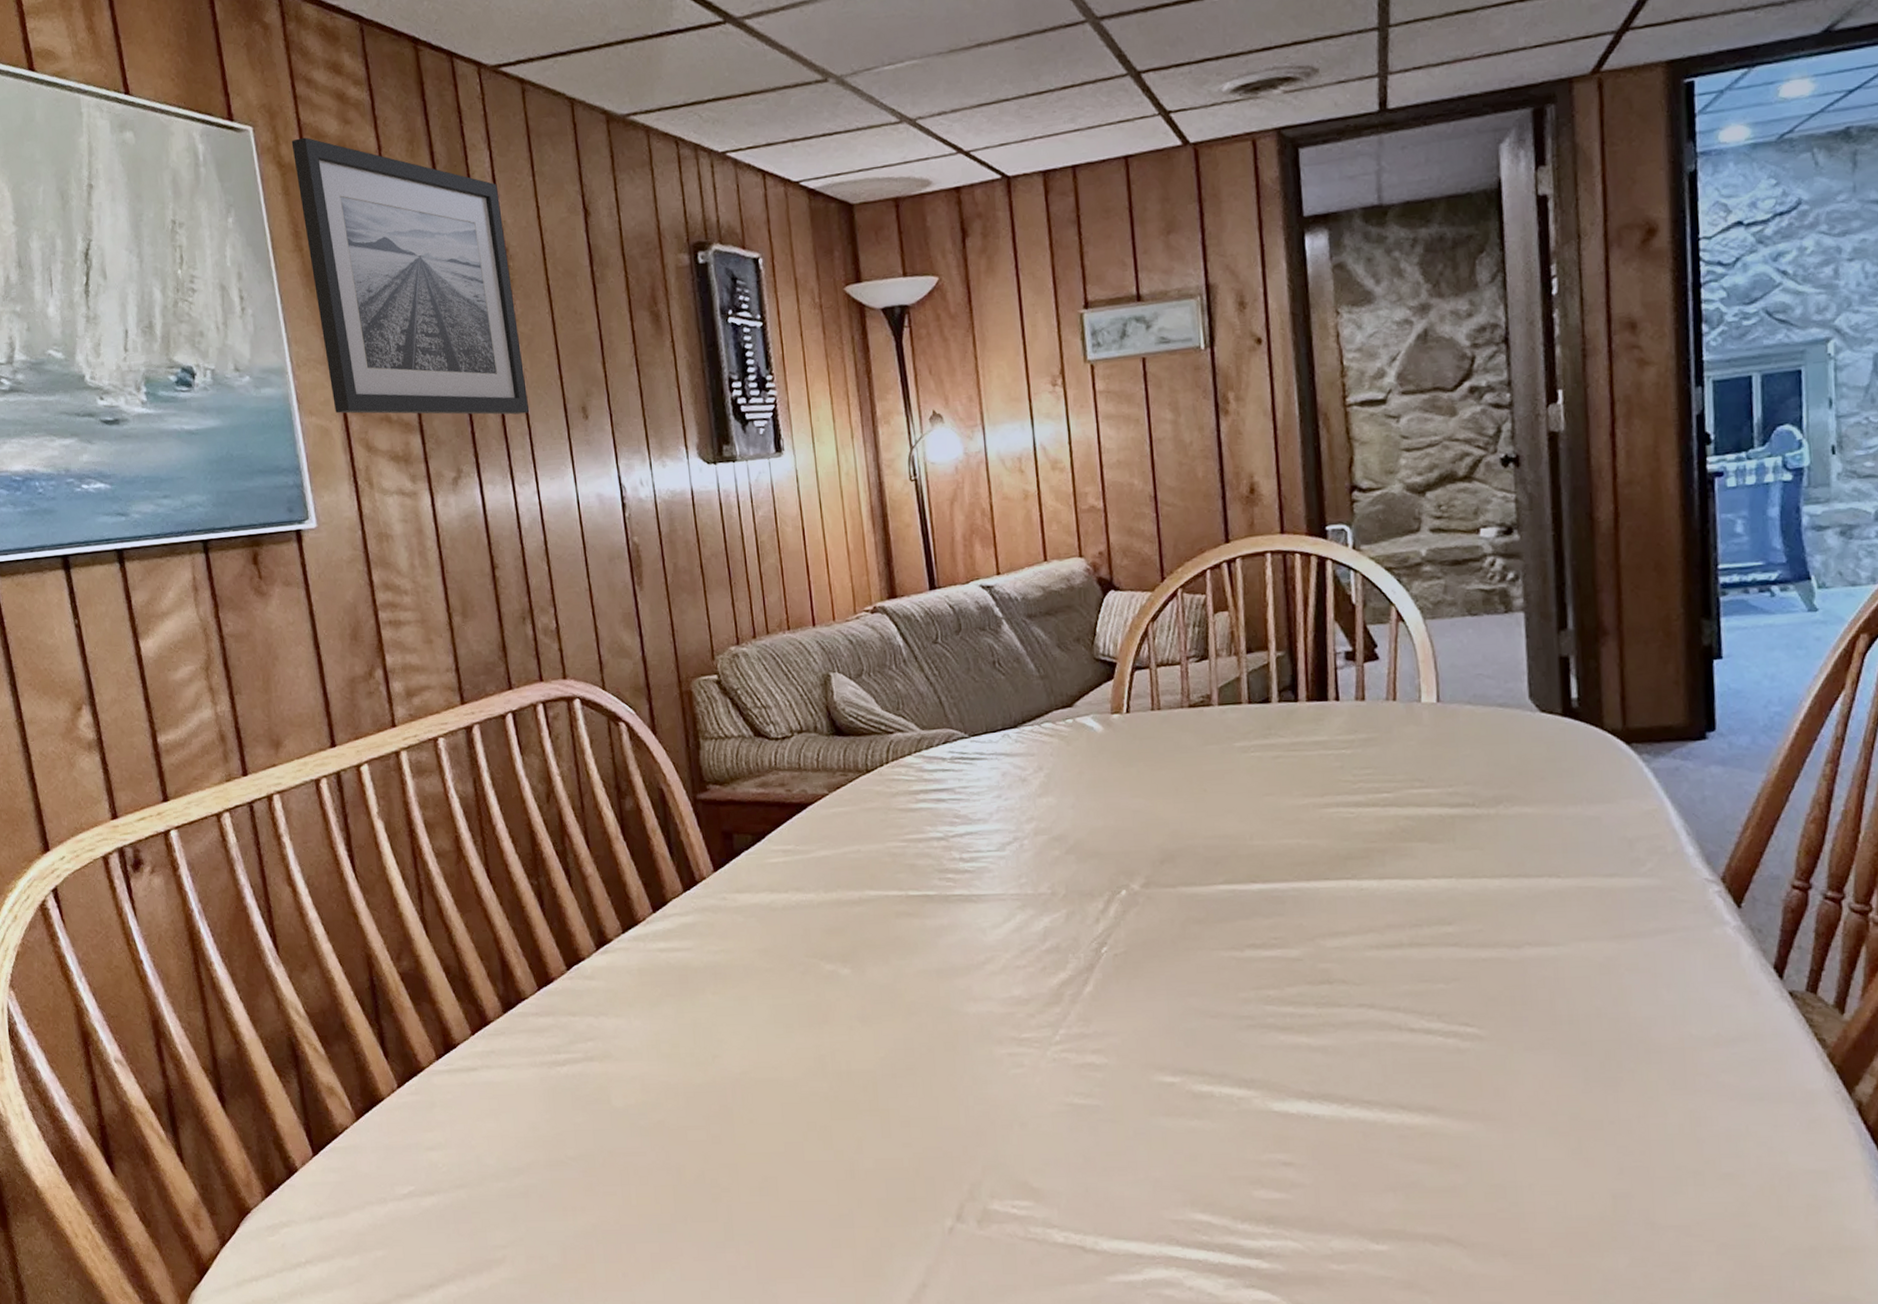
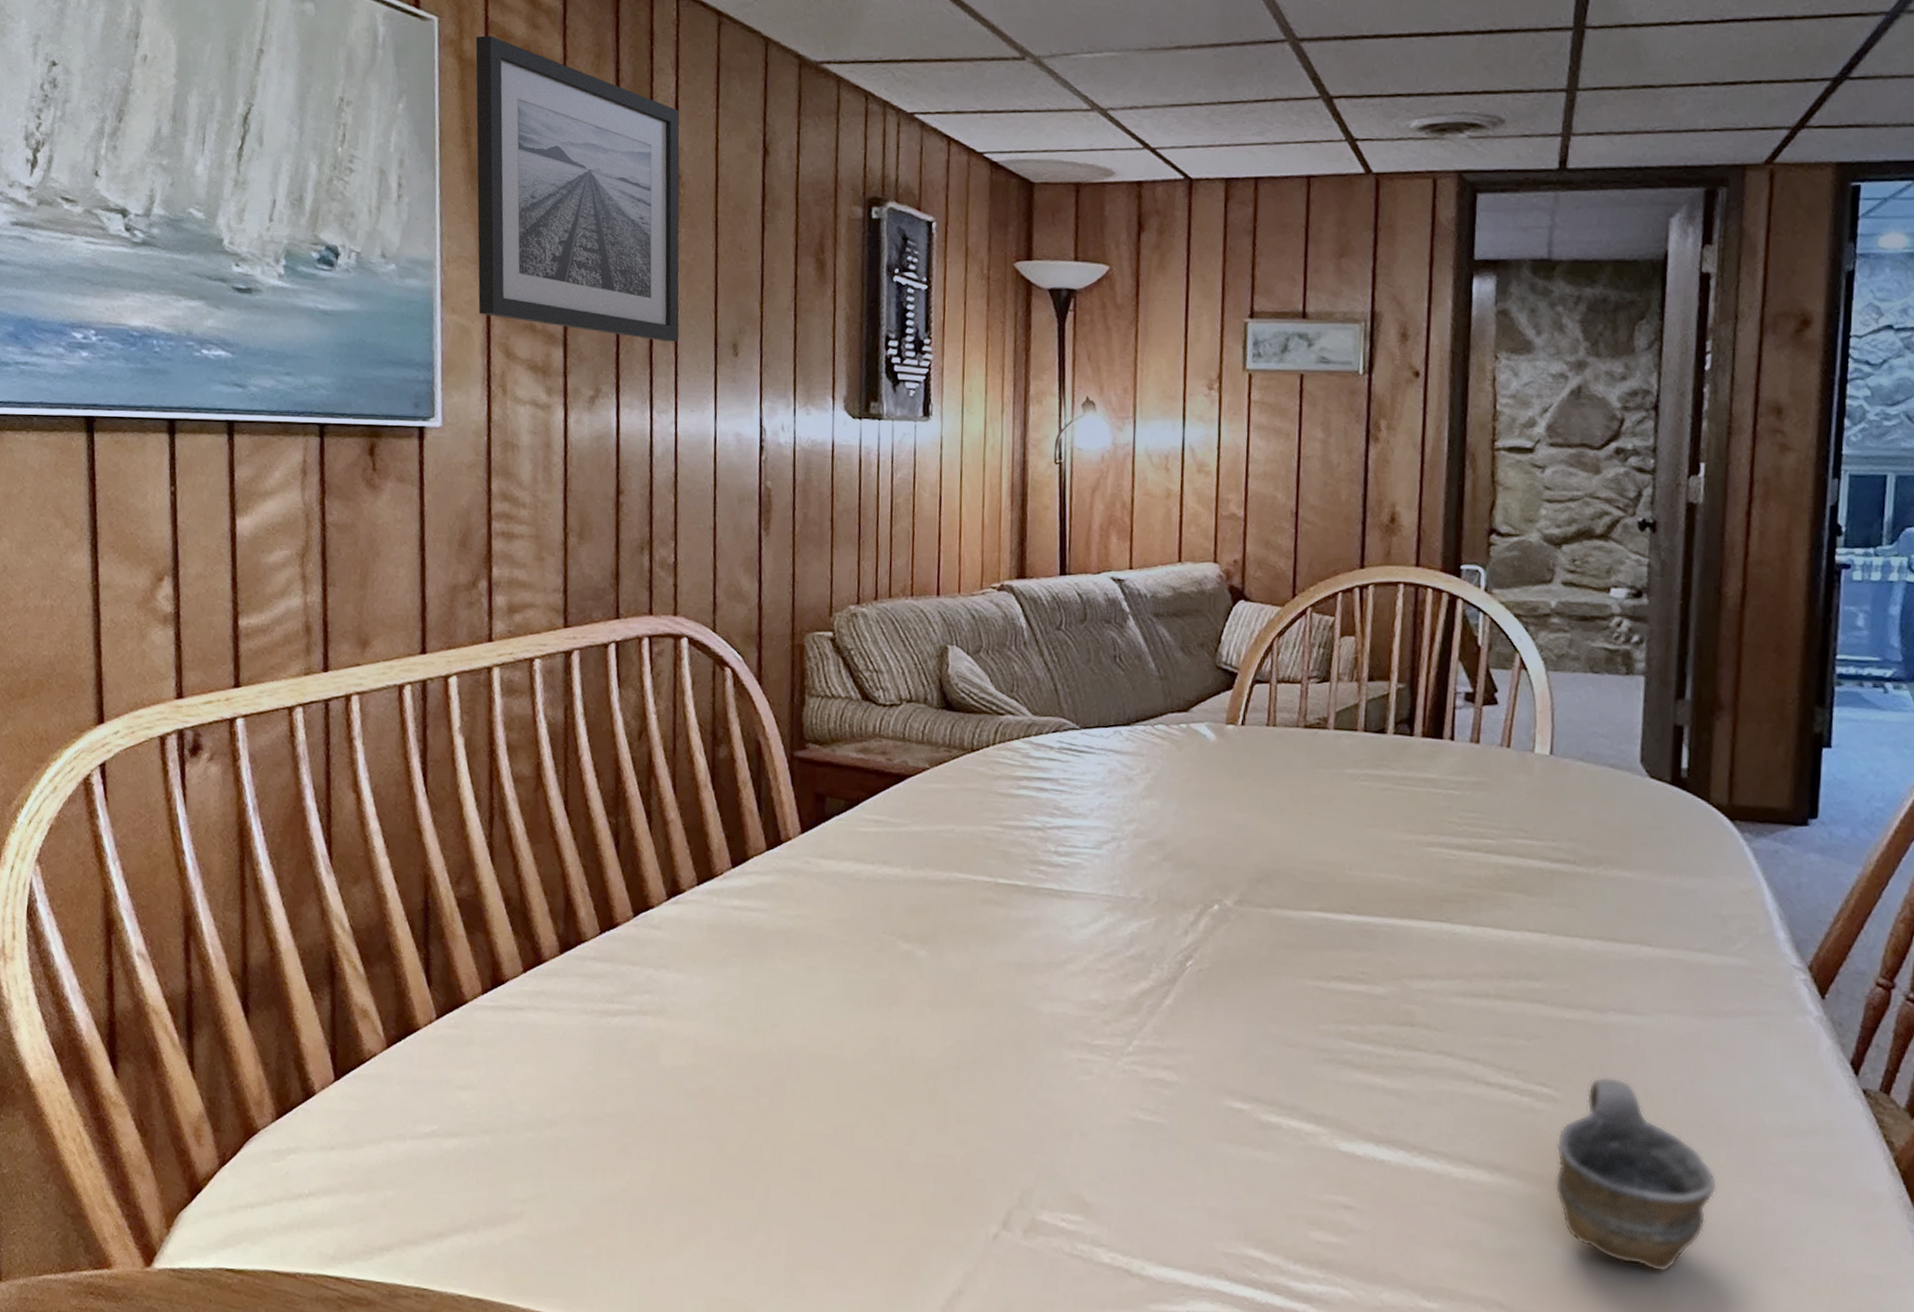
cup: none [1486,1009,1652,1192] -> present [1554,1076,1718,1273]

